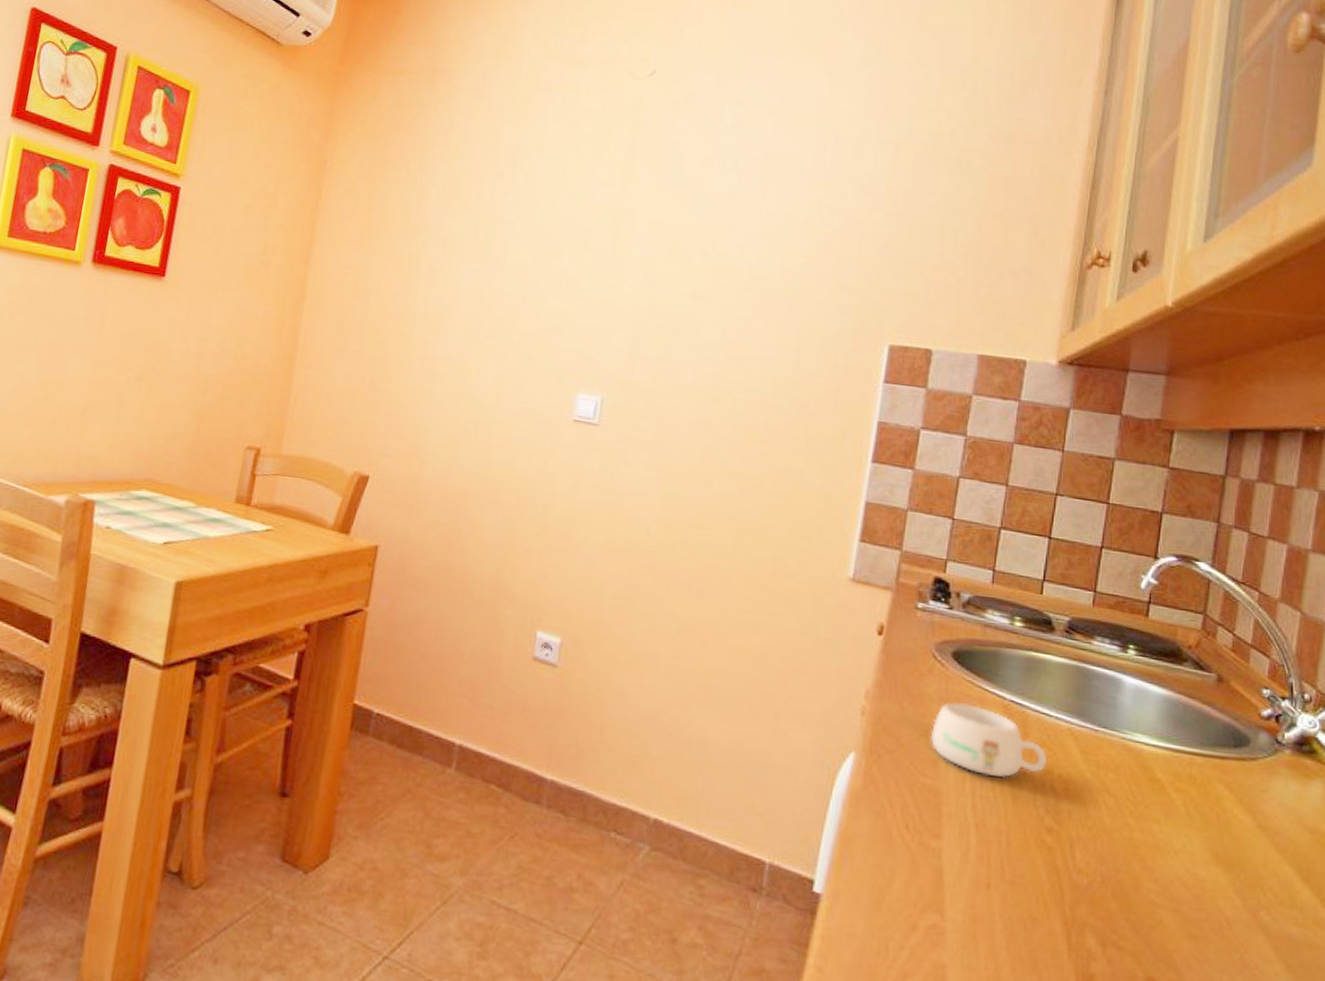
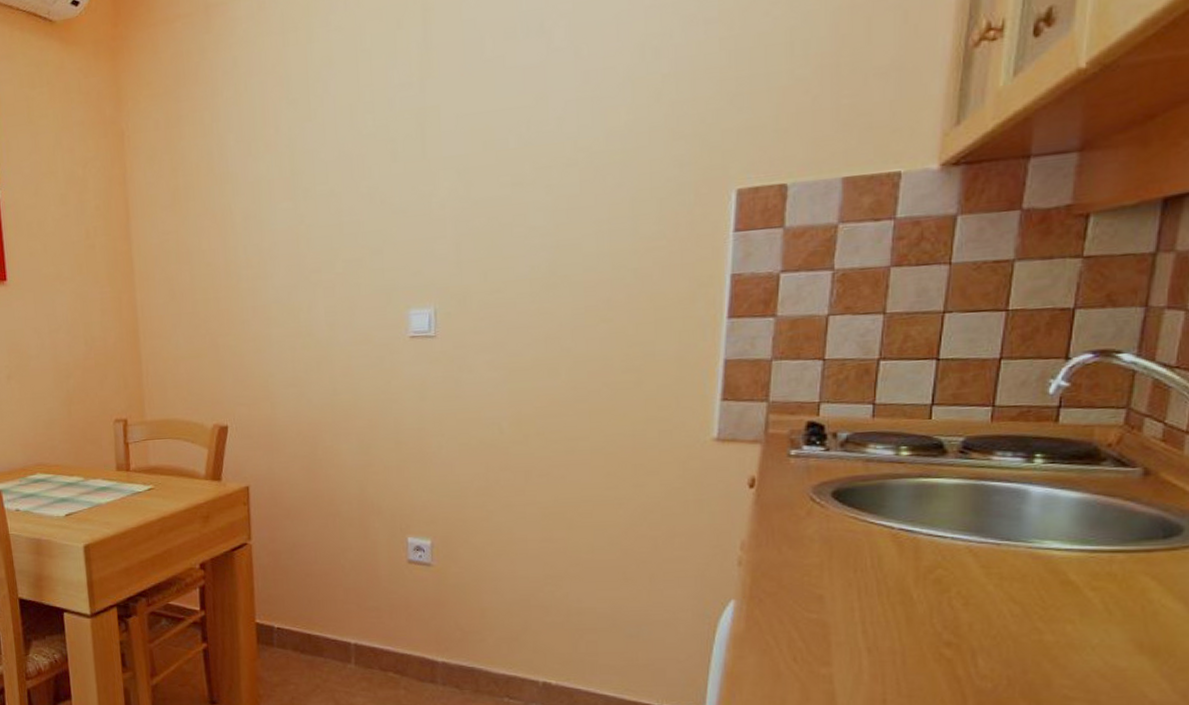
mug: present [930,701,1048,778] -> none [813,538,944,603]

